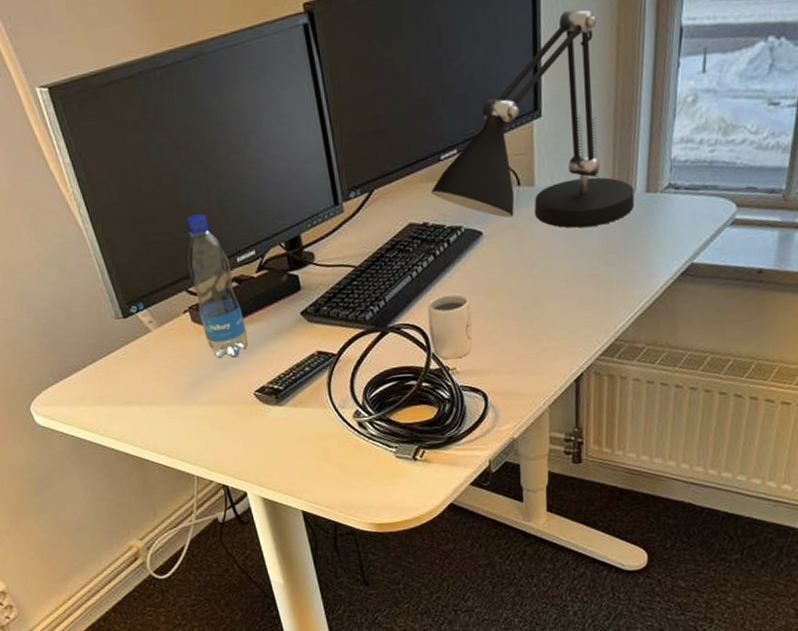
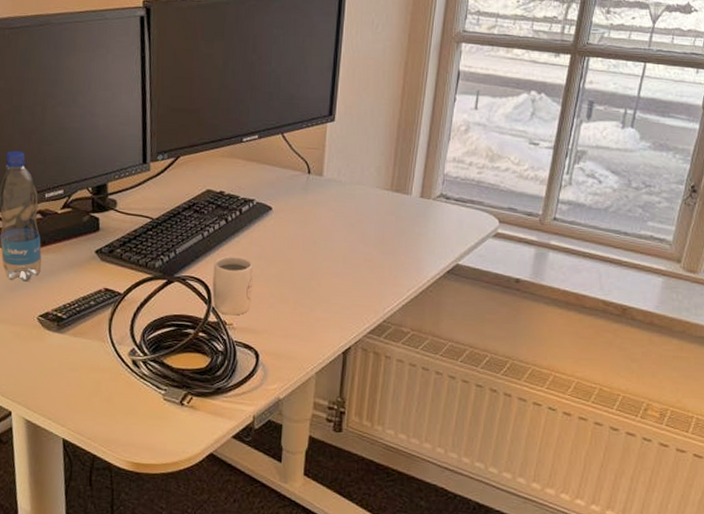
desk lamp: present [431,10,635,228] -> none [231,43,410,219]

